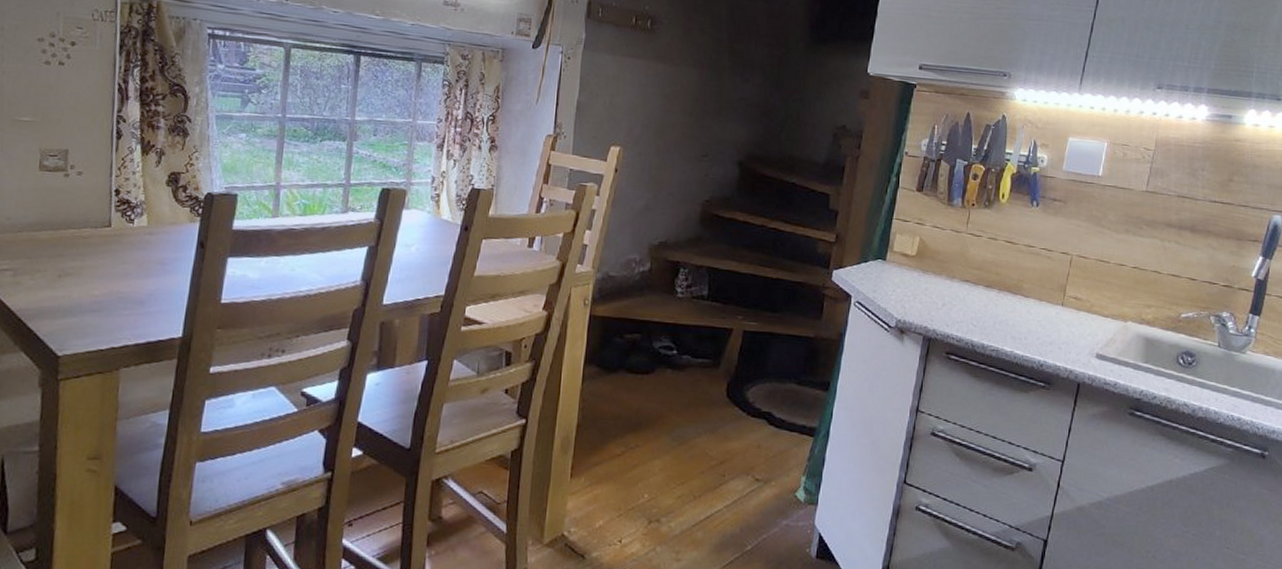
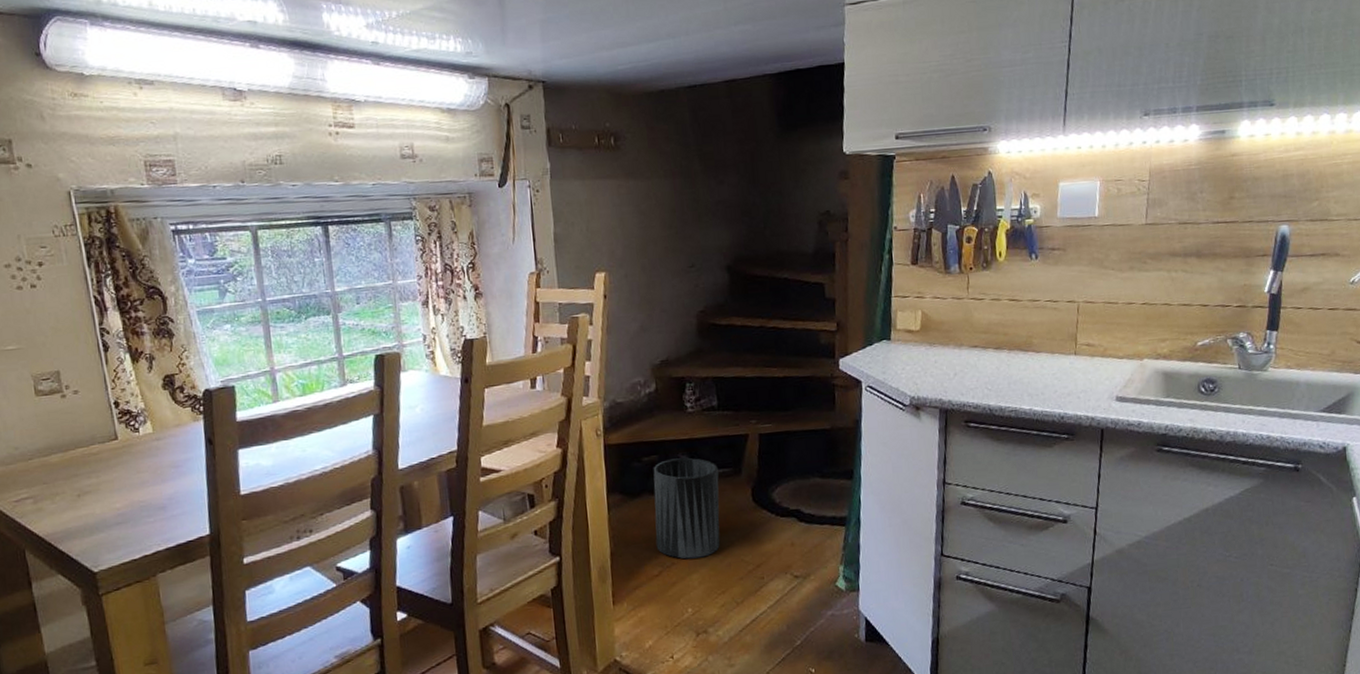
trash can: none [623,340,698,445] -> present [653,457,721,559]

